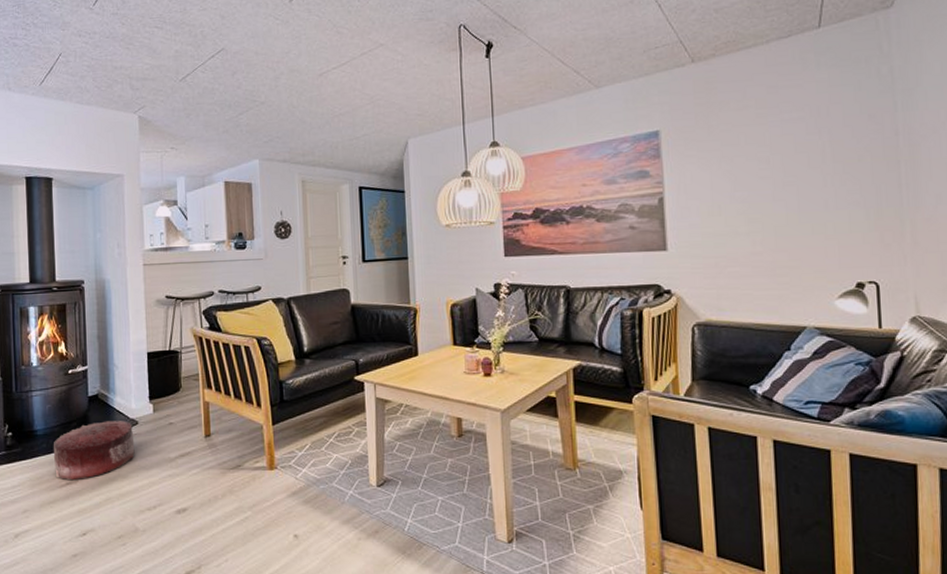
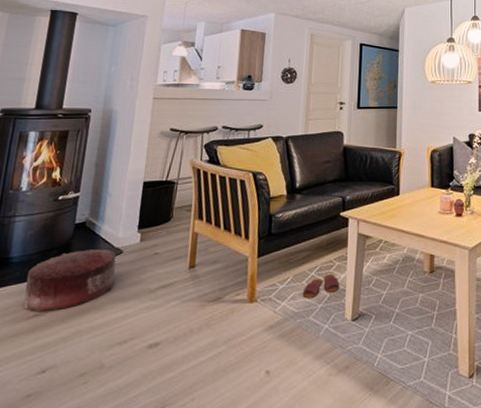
slippers: none [323,440,361,466] -> present [303,274,340,299]

